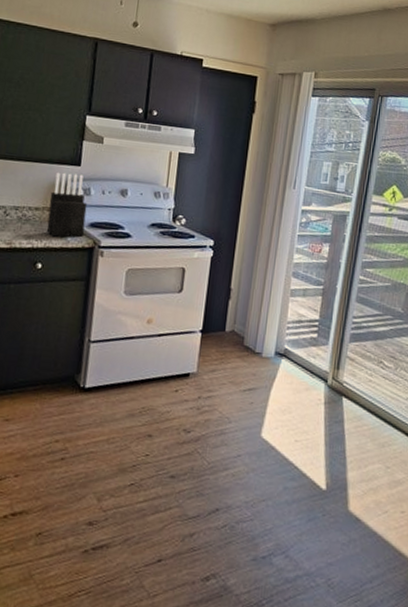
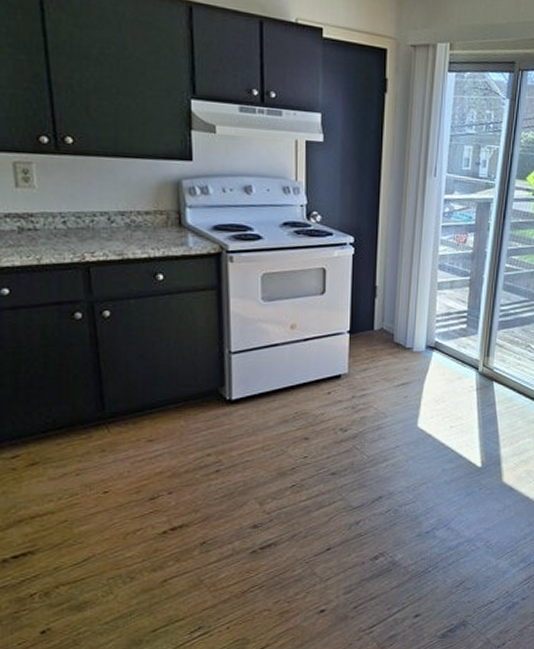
knife block: present [46,172,88,238] -> none [161,168,207,244]

